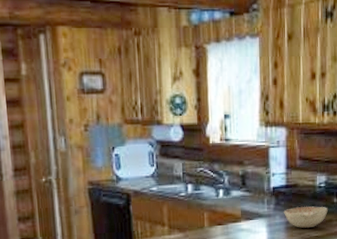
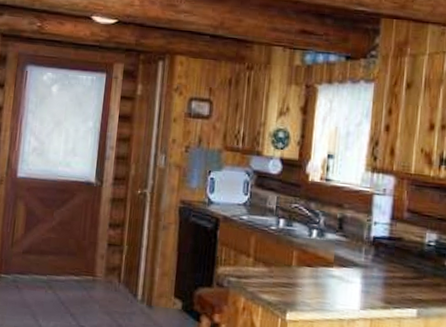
decorative bowl: present [284,206,328,228] -> none [383,262,437,289]

